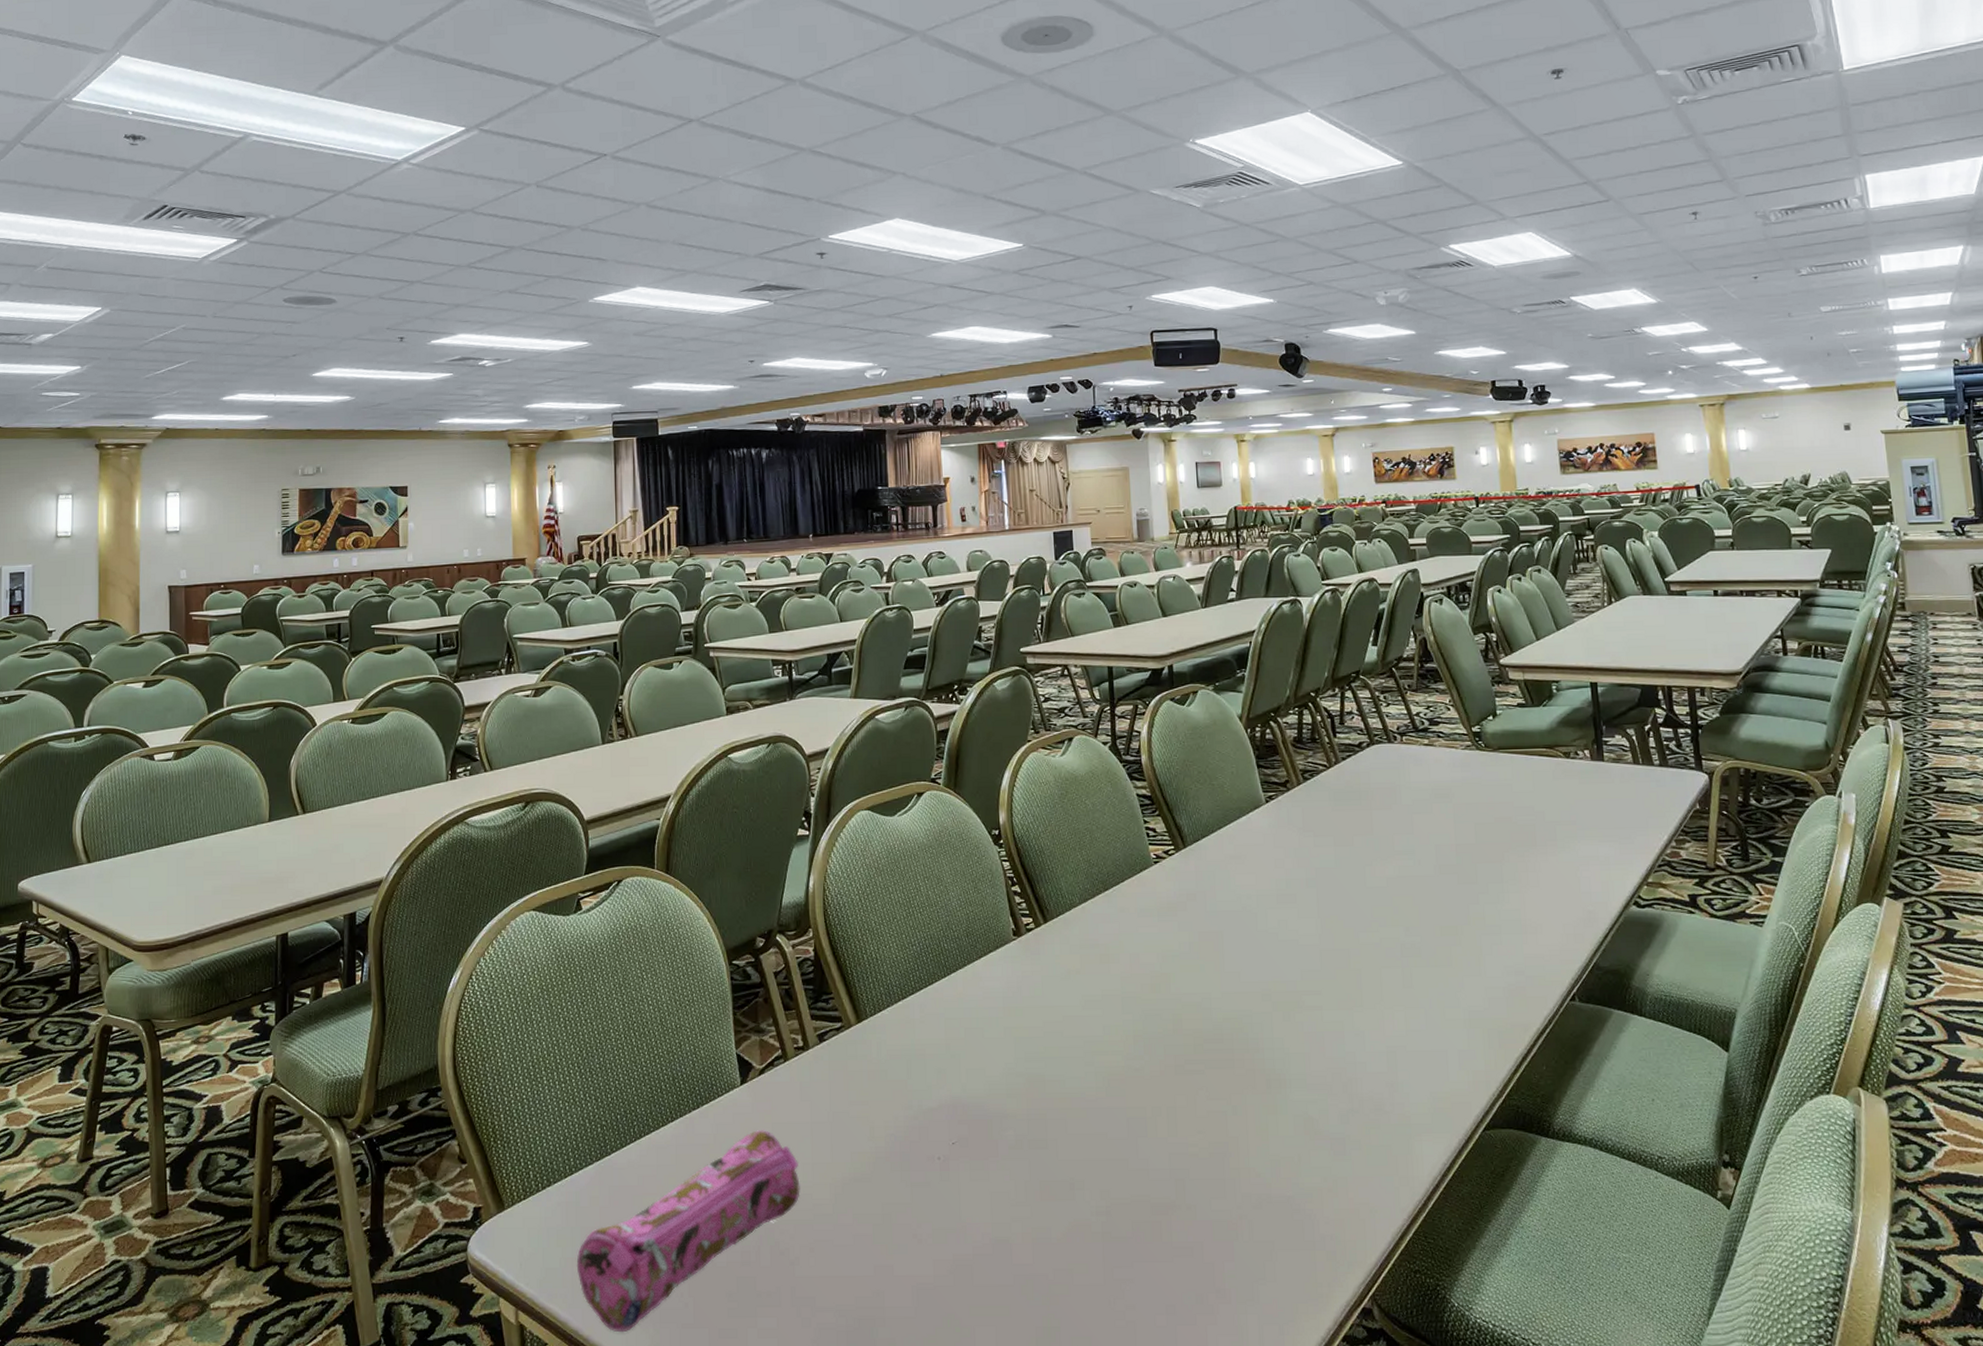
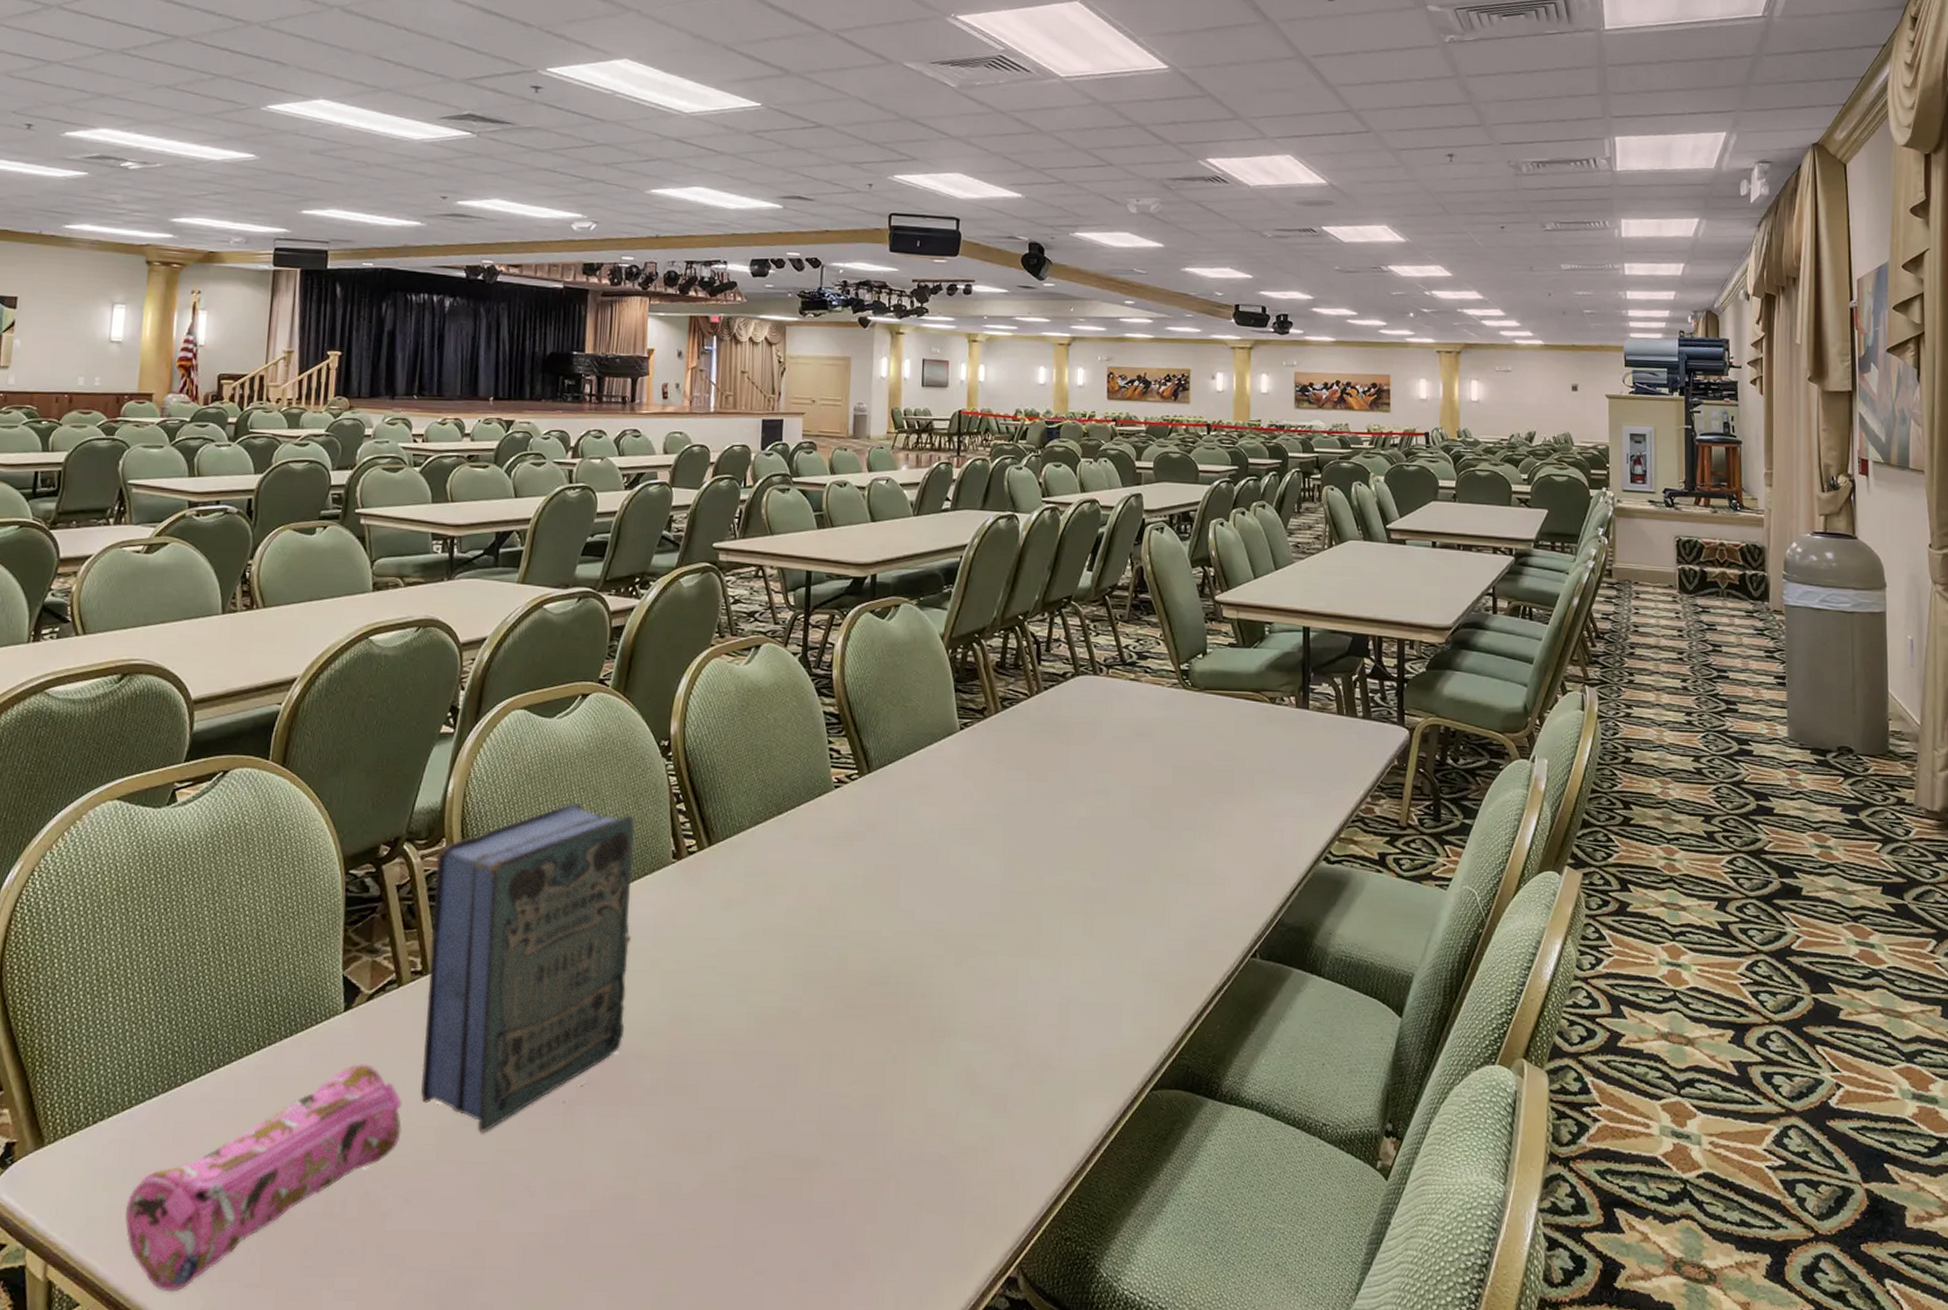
book: none [804,890,986,1188] -> present [421,802,635,1133]

